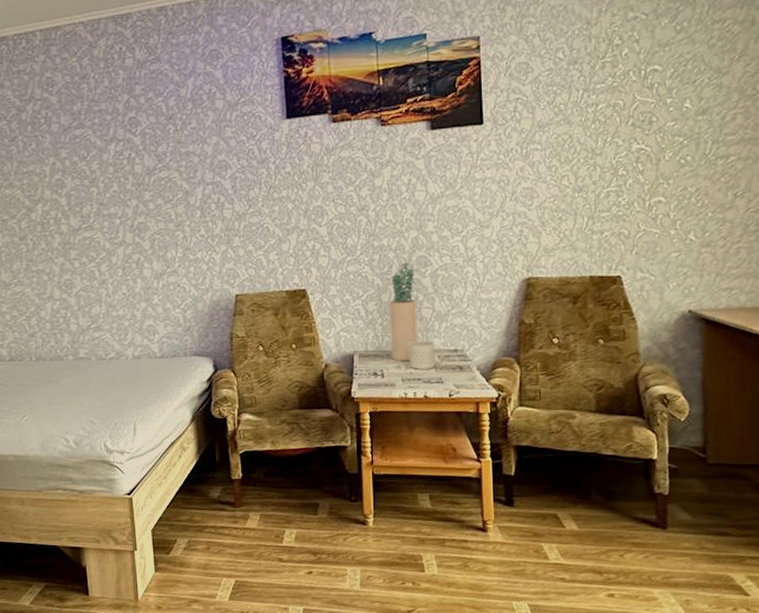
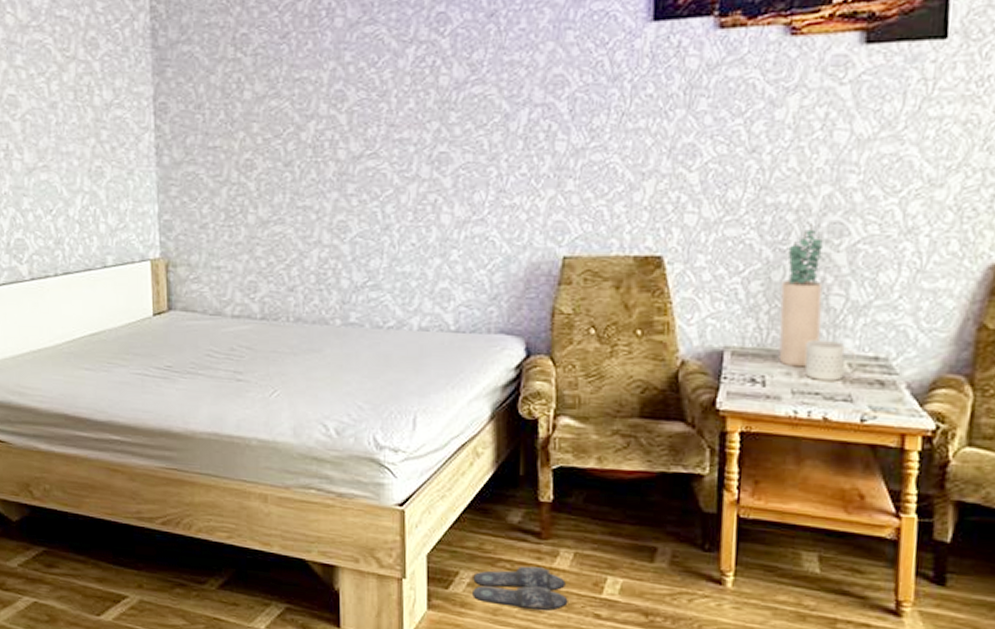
slippers: none [187,529,259,561] -> present [473,566,568,611]

